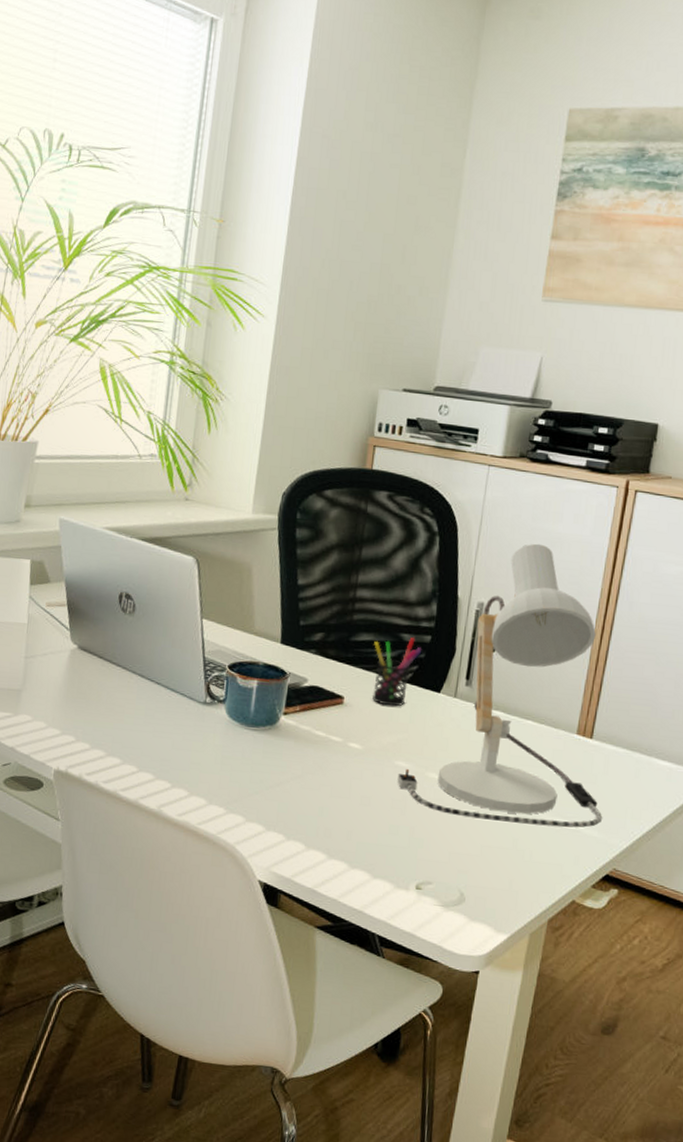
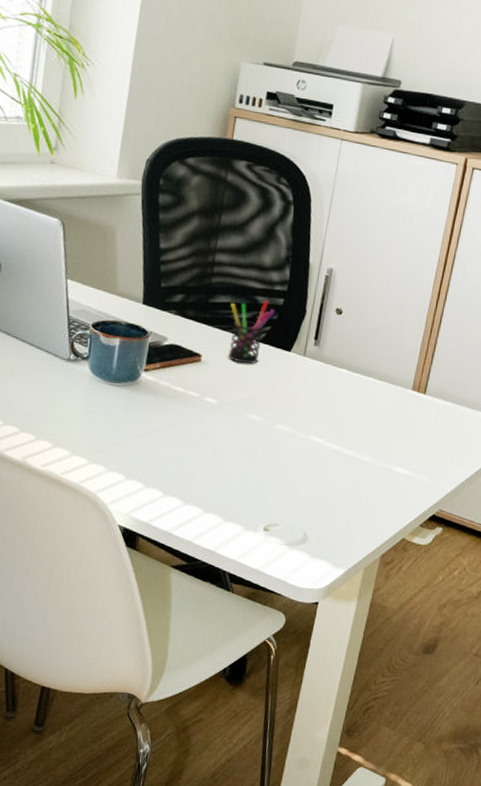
desk lamp: present [397,543,602,828] -> none [249,214,433,474]

